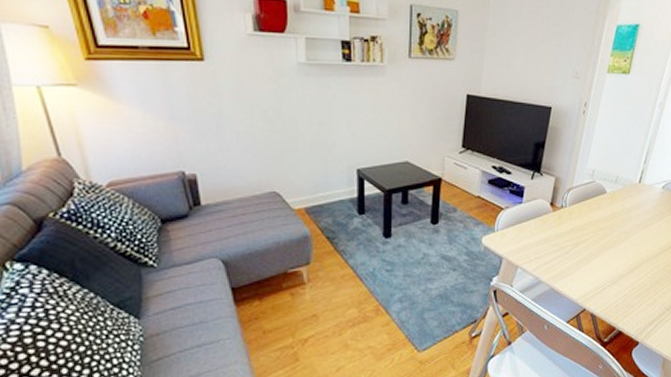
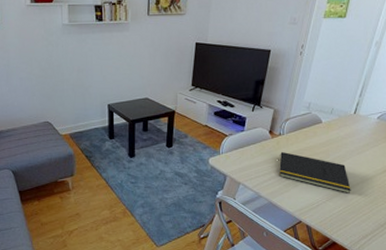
notepad: none [560,227,637,274] -> present [278,151,351,193]

